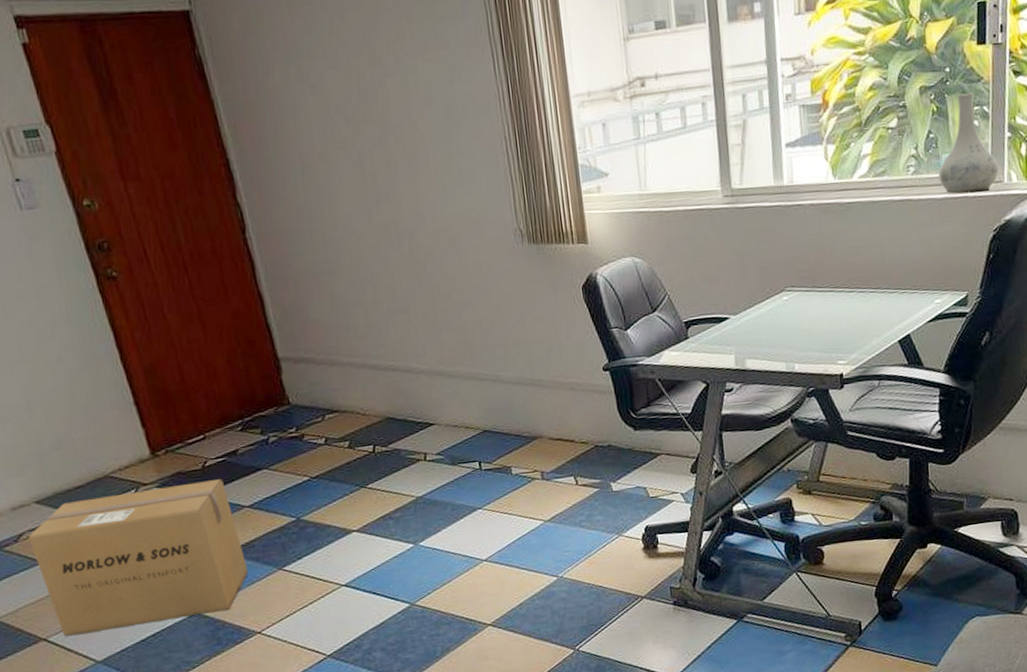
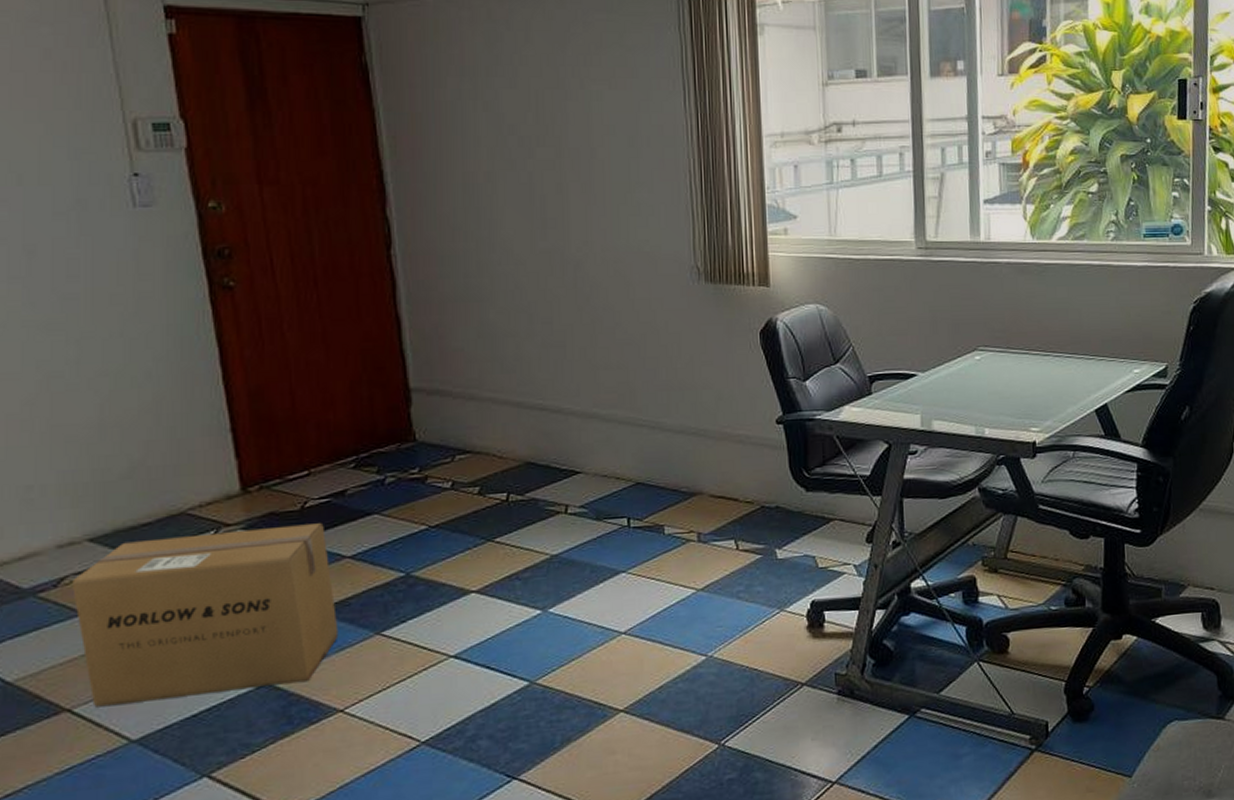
vase: present [938,93,999,194] -> none [1138,165,1199,263]

